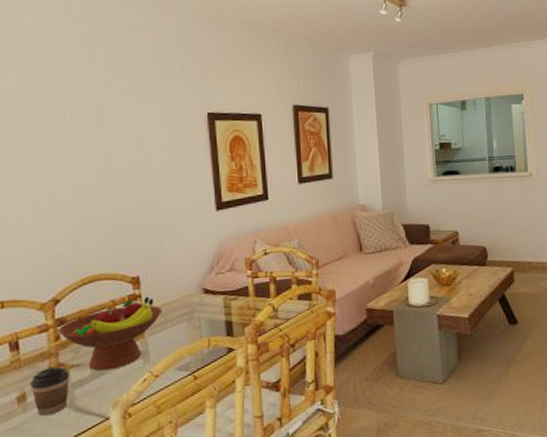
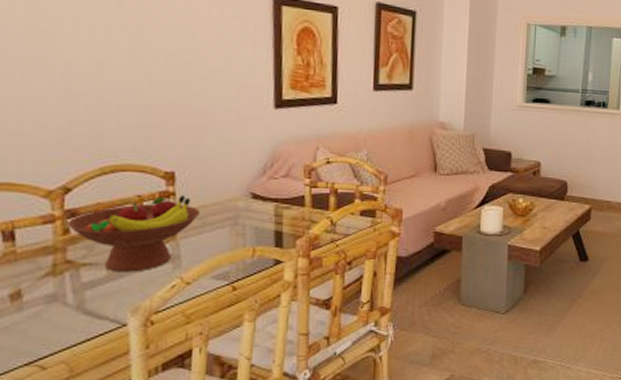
coffee cup: present [30,366,70,416] -> none [28,263,80,317]

